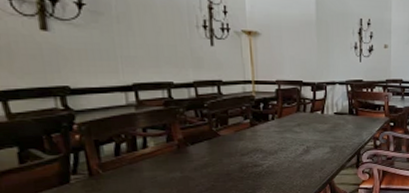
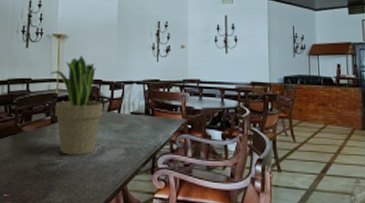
potted plant: none [244,54,305,156] -> present [50,55,103,155]

